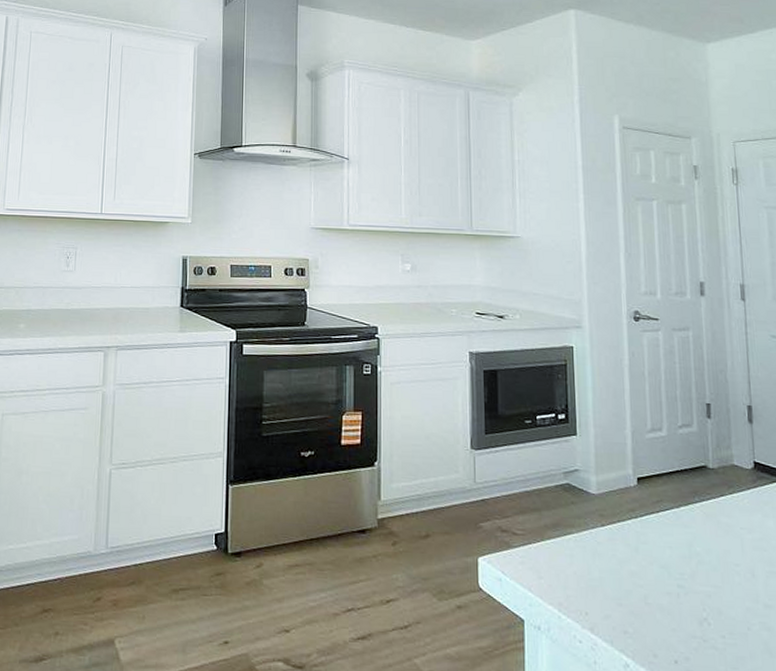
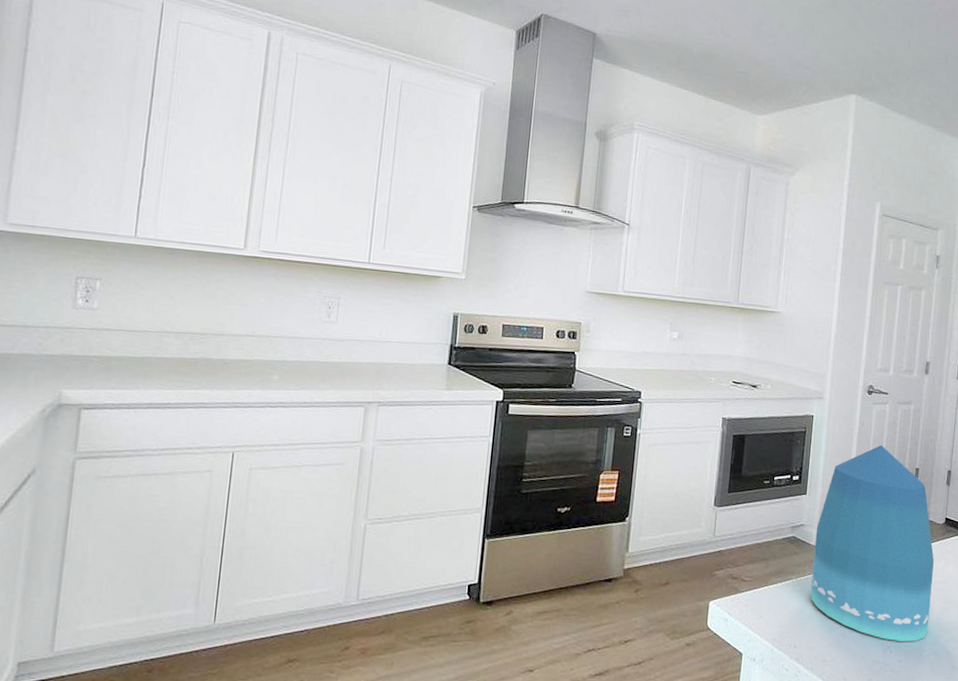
vase: none [594,377,754,613] -> present [810,444,934,642]

